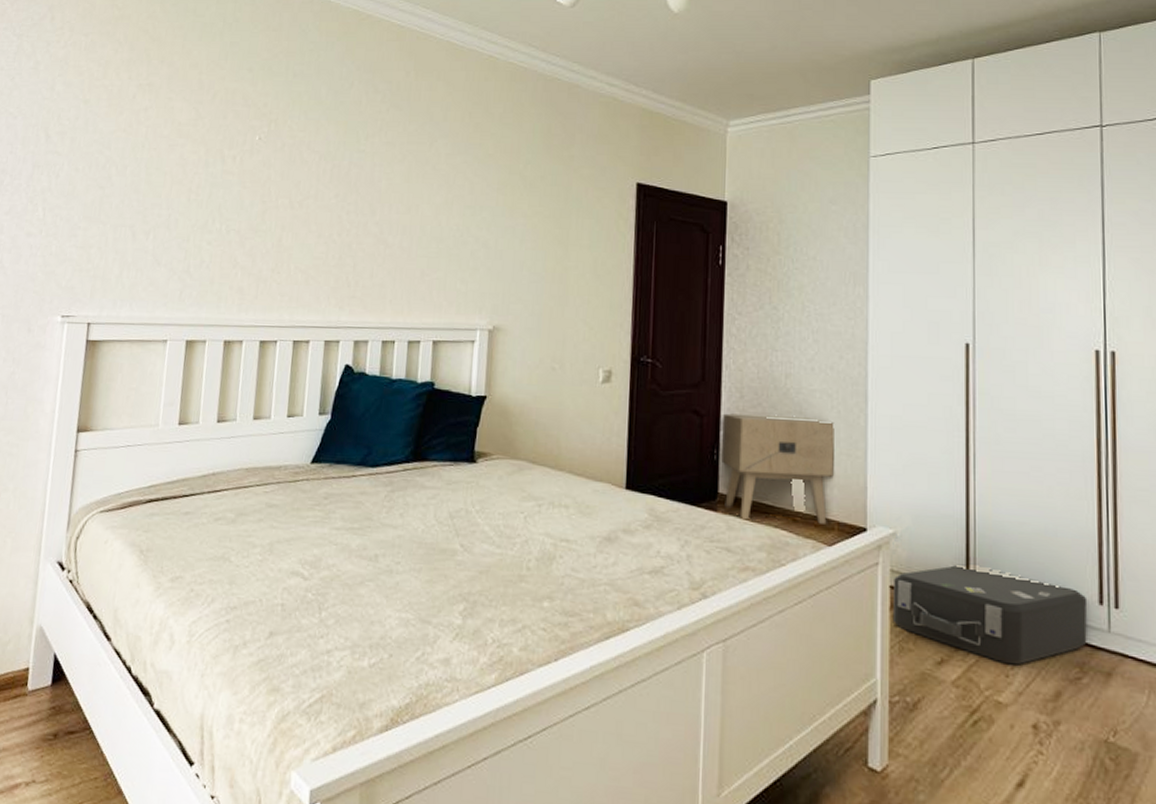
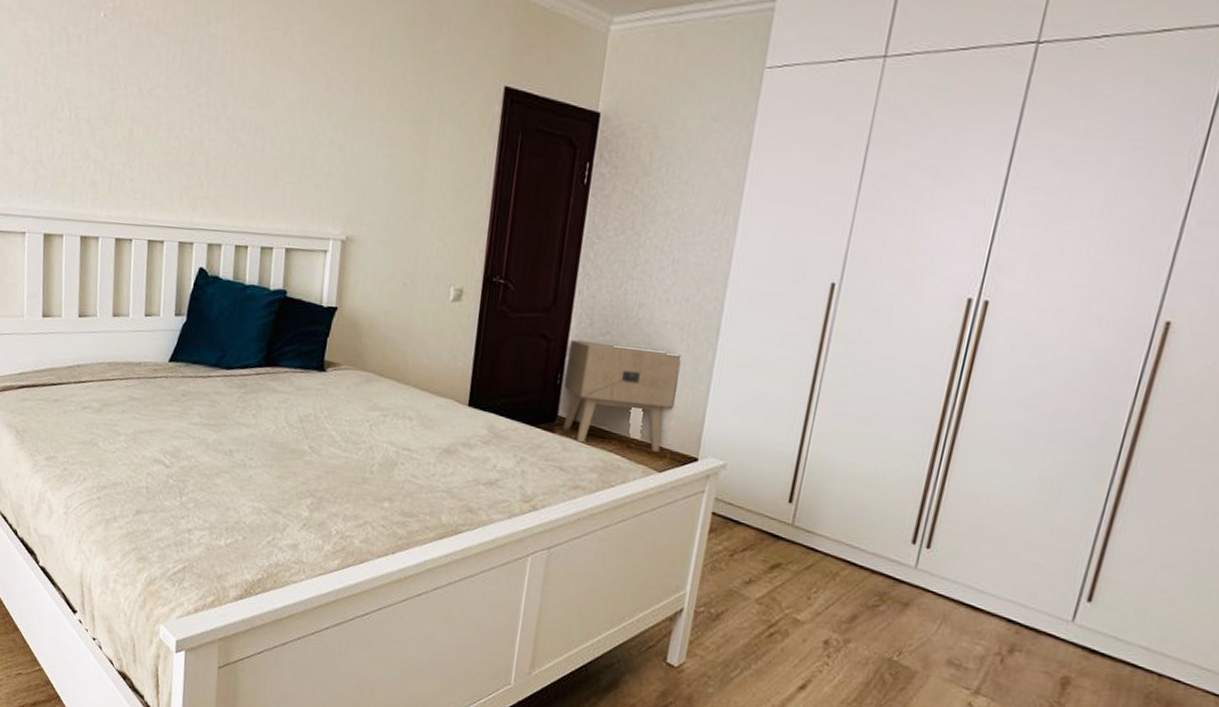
suitcase: present [892,564,1087,665] -> none [709,498,900,590]

